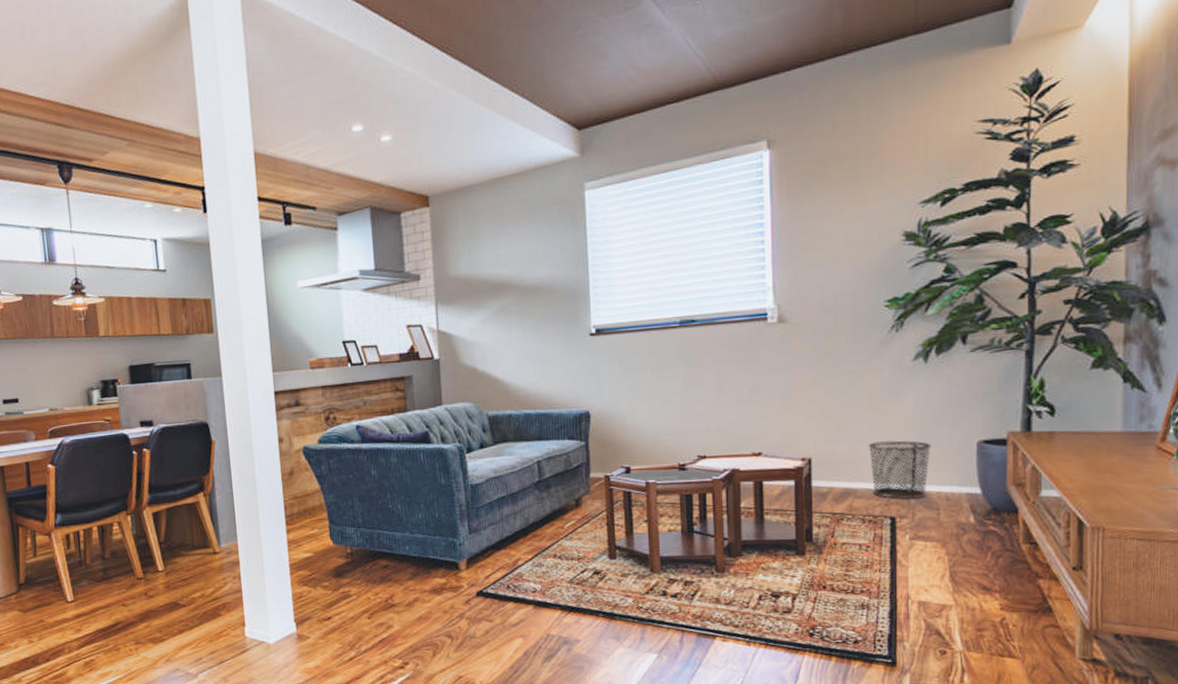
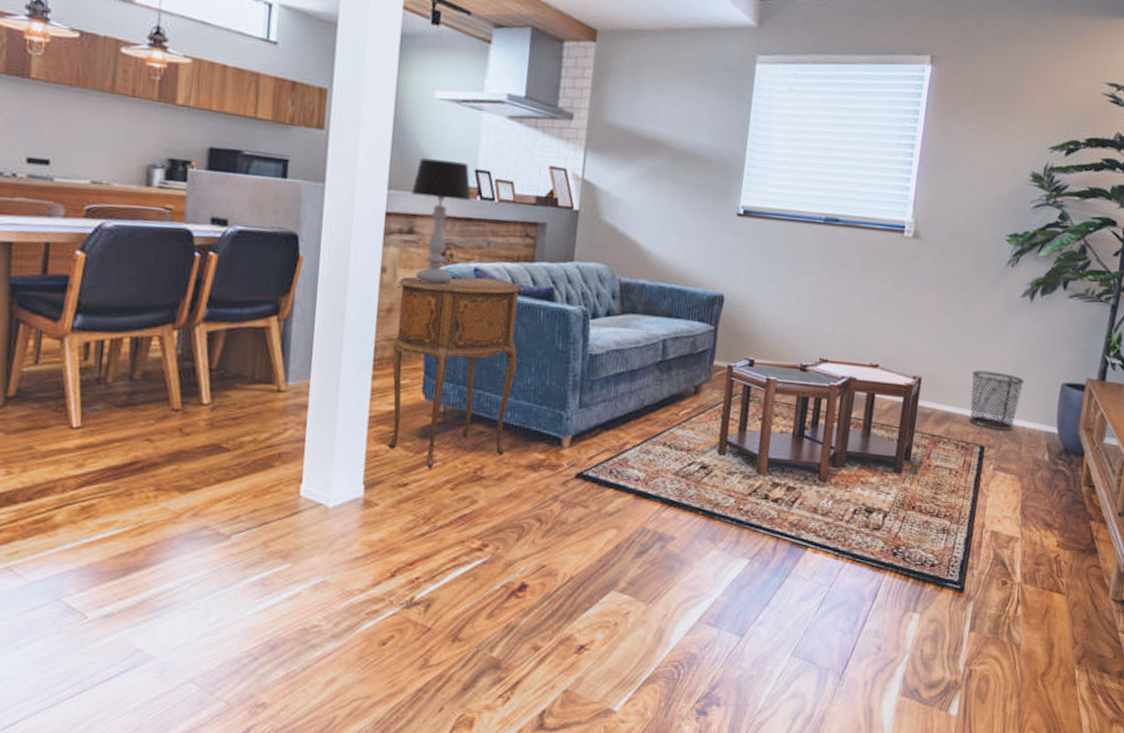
table lamp: none [292,337,343,446] -> present [411,158,471,284]
side table: none [294,431,409,602] -> present [387,276,523,468]

